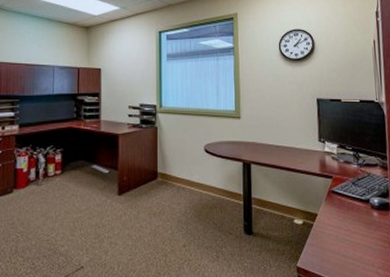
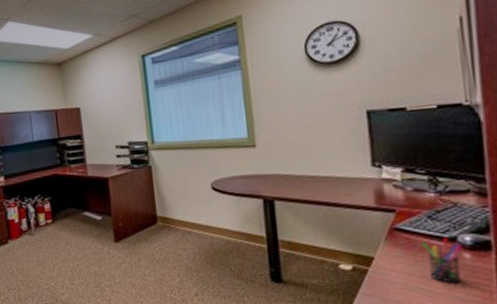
pen holder: none [348,199,373,236] -> present [421,237,463,284]

